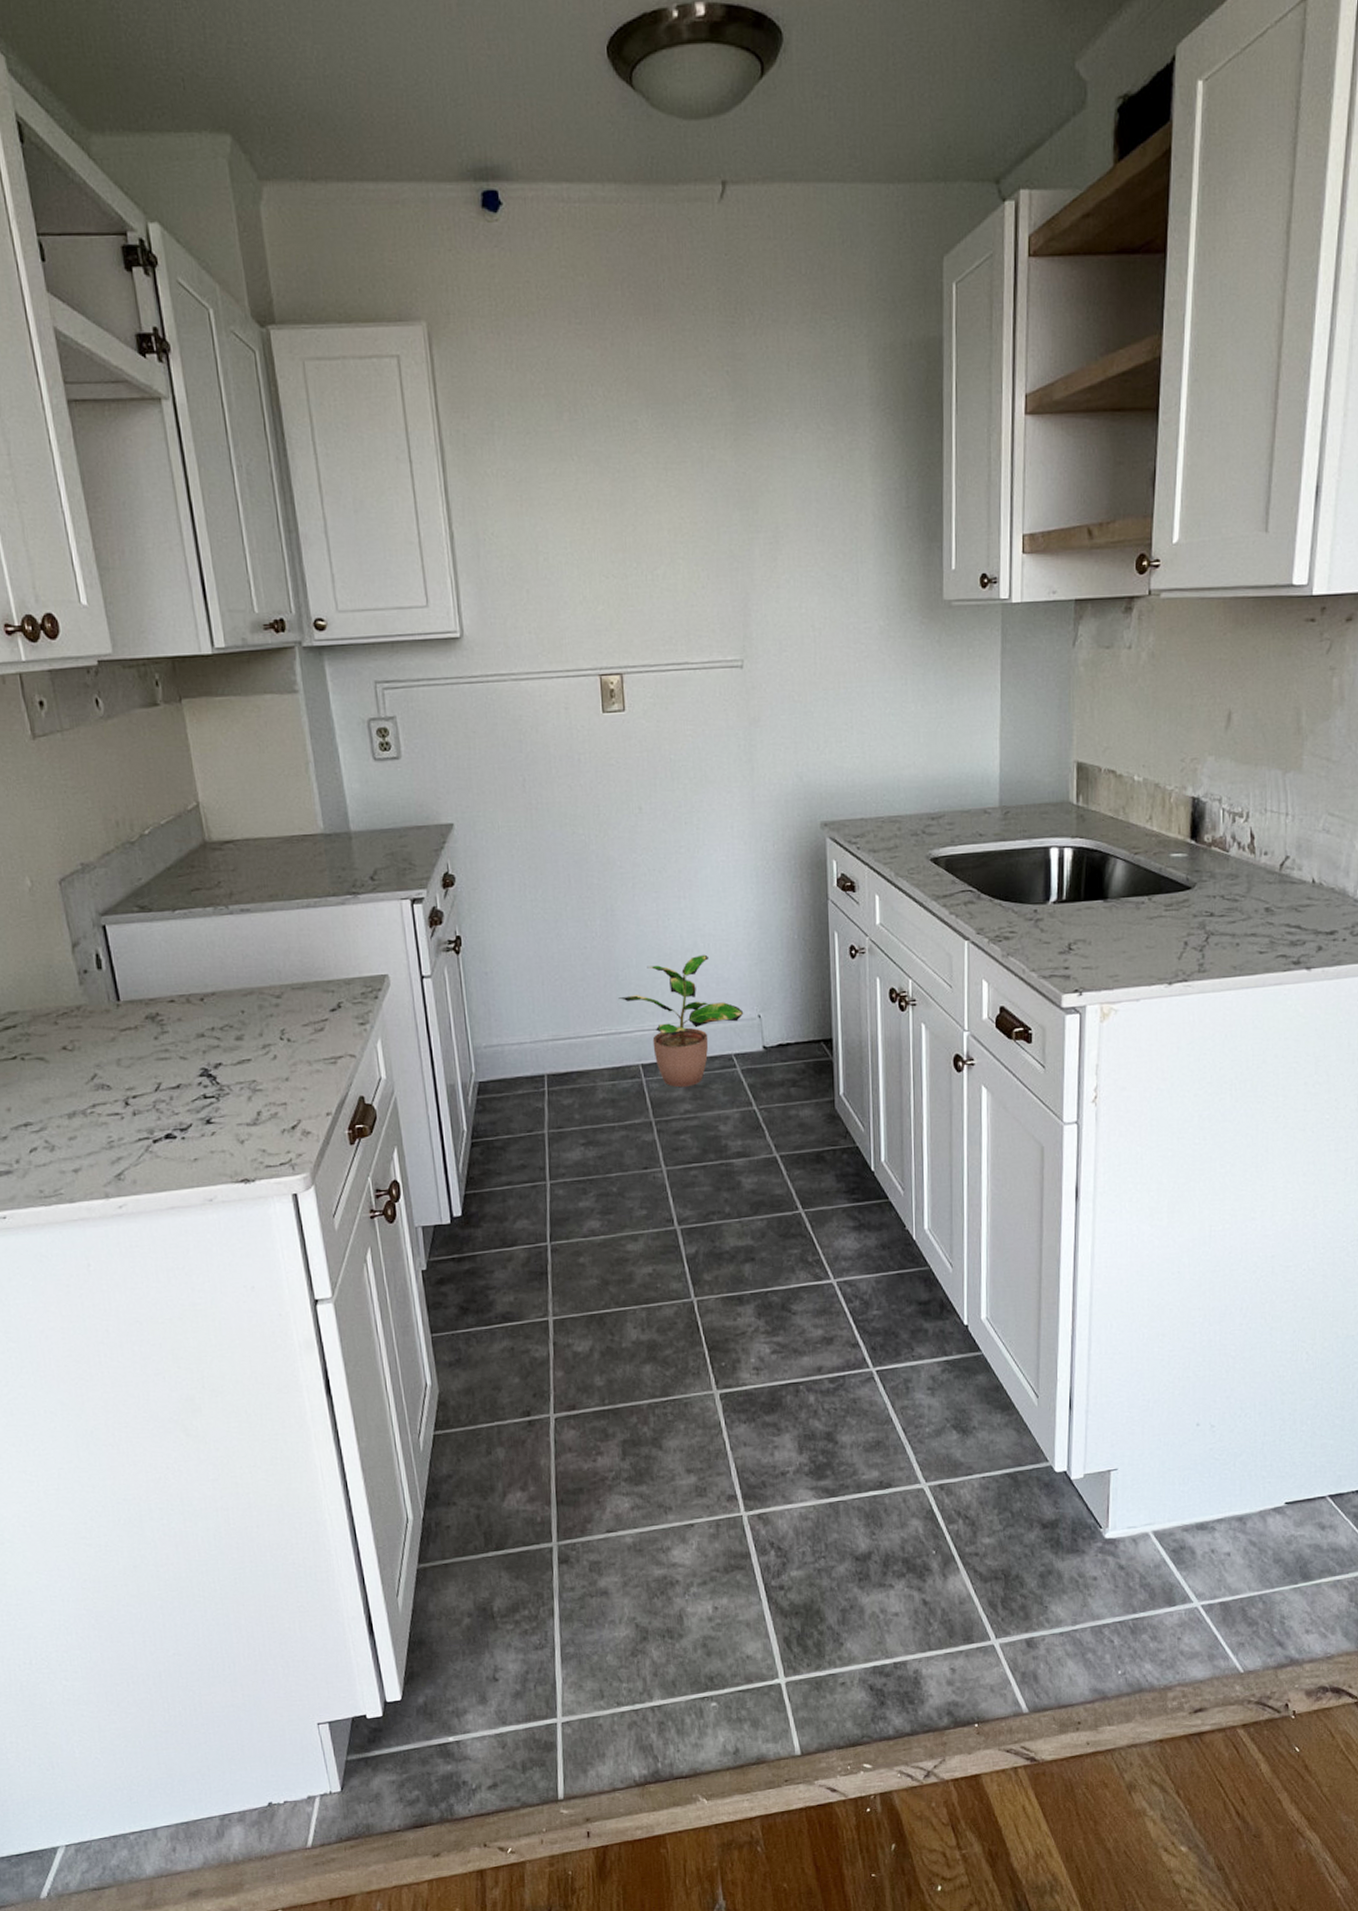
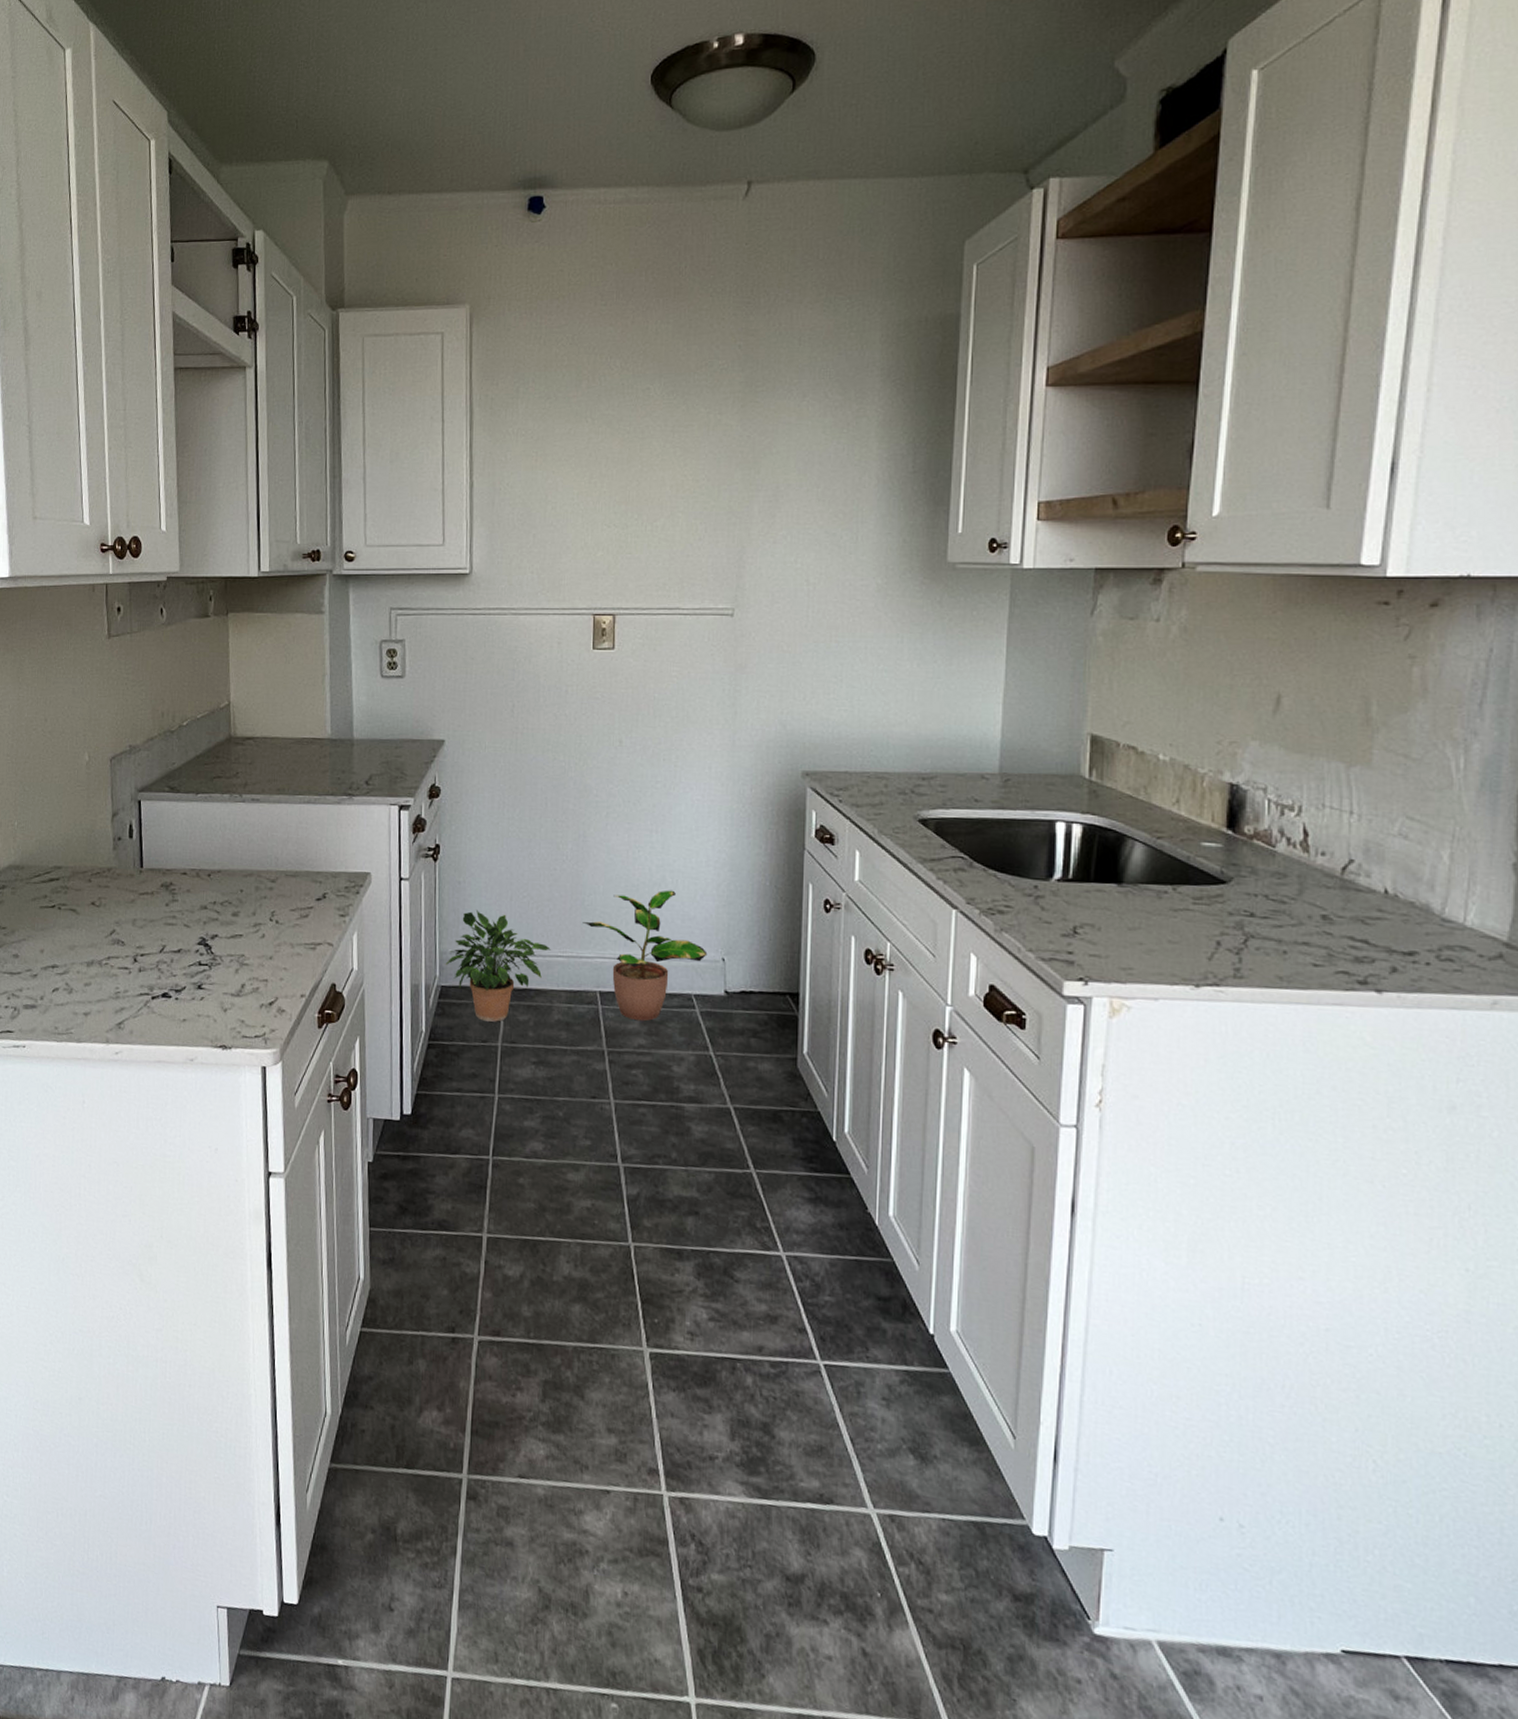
potted plant: none [480,999,590,1111] -> present [445,909,552,1022]

